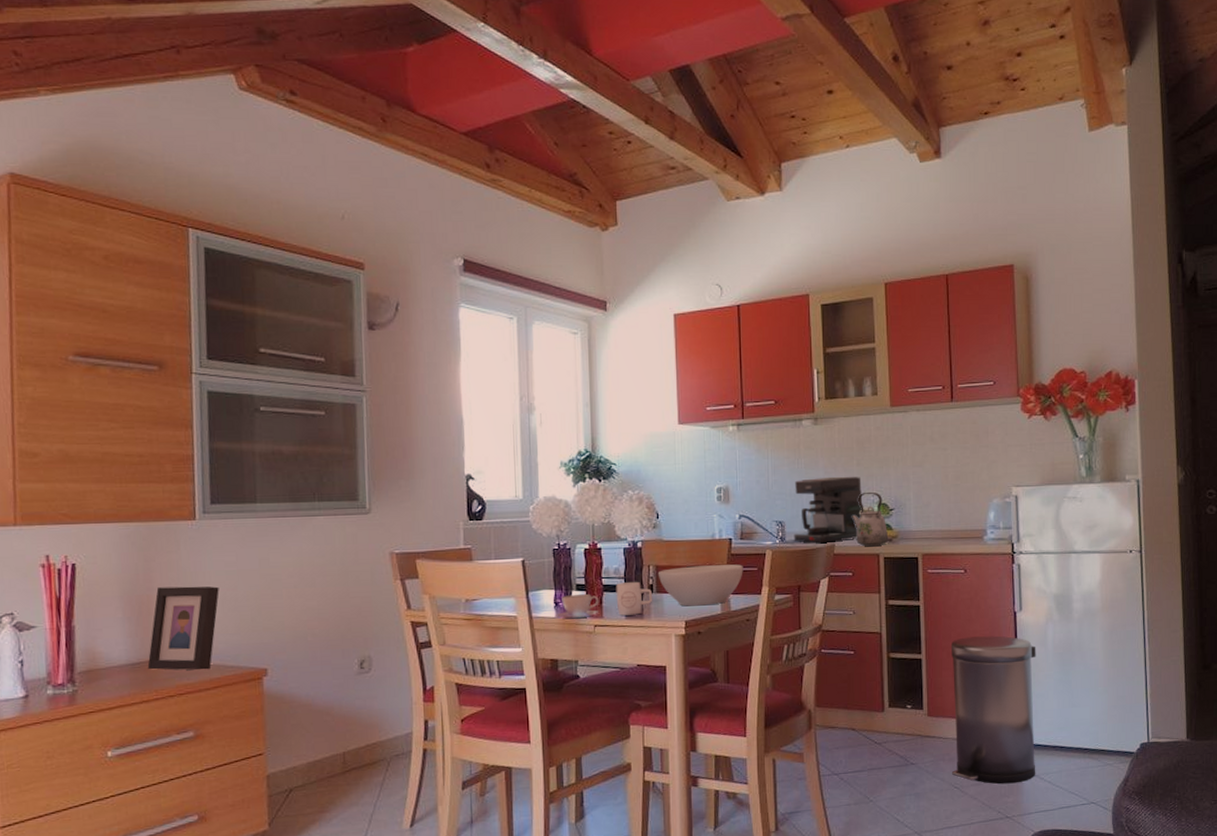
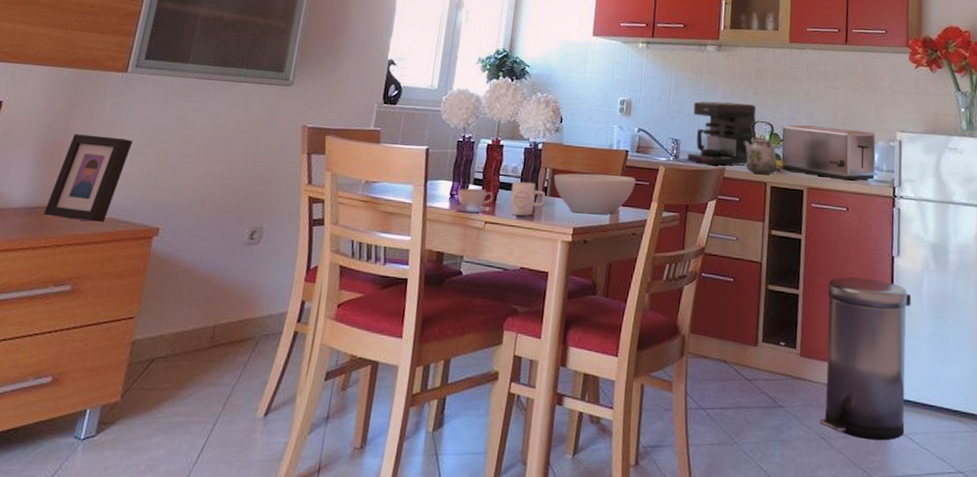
toaster: none [891,490,991,543] -> present [781,125,876,181]

